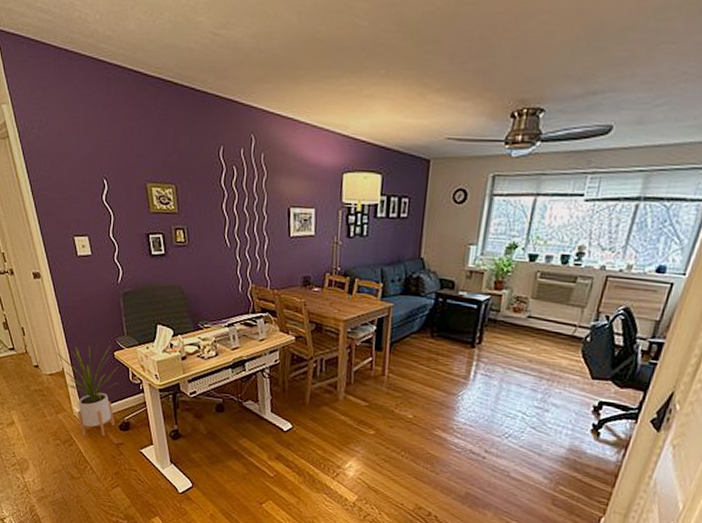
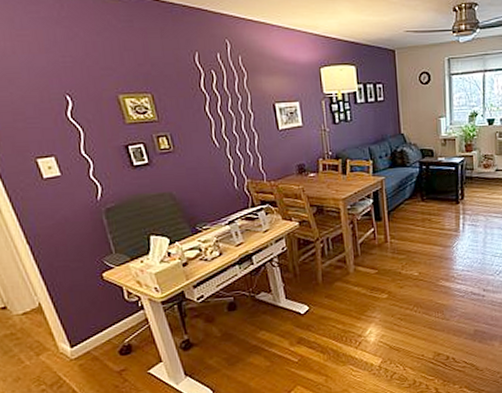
house plant: present [56,345,119,437] -> none [28,267,114,373]

